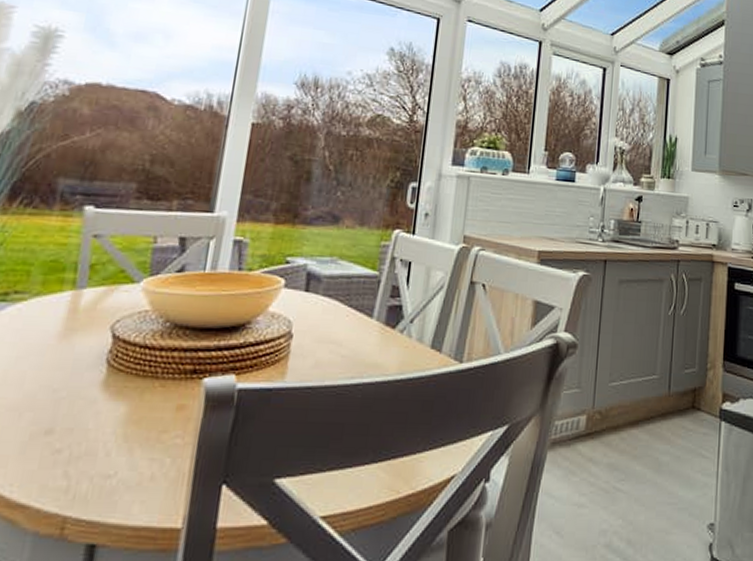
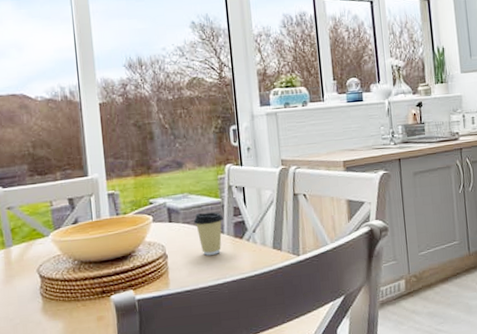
coffee cup: none [336,285,377,344] -> present [193,212,224,256]

